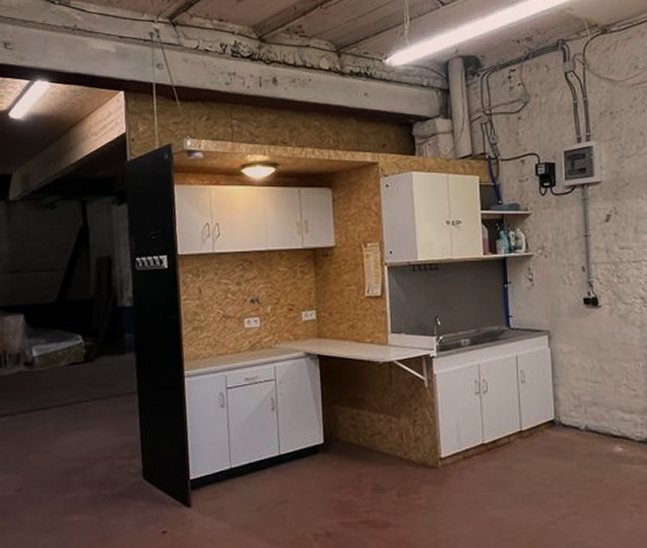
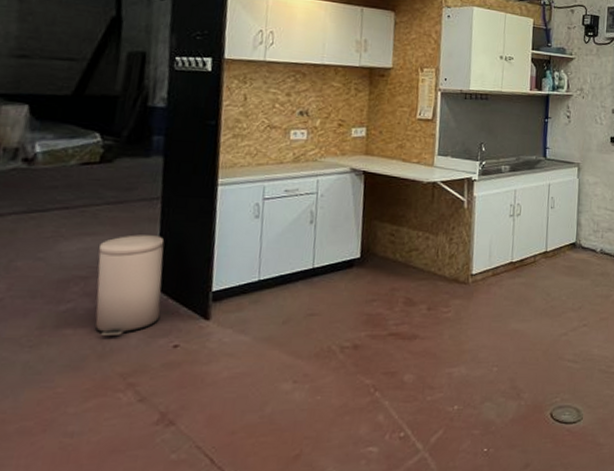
pedal bin: none [91,427,148,523] -> present [95,235,165,337]

